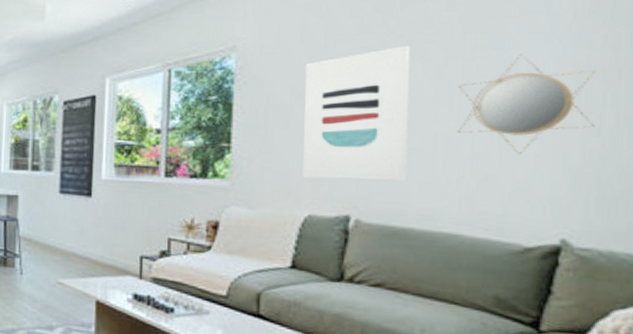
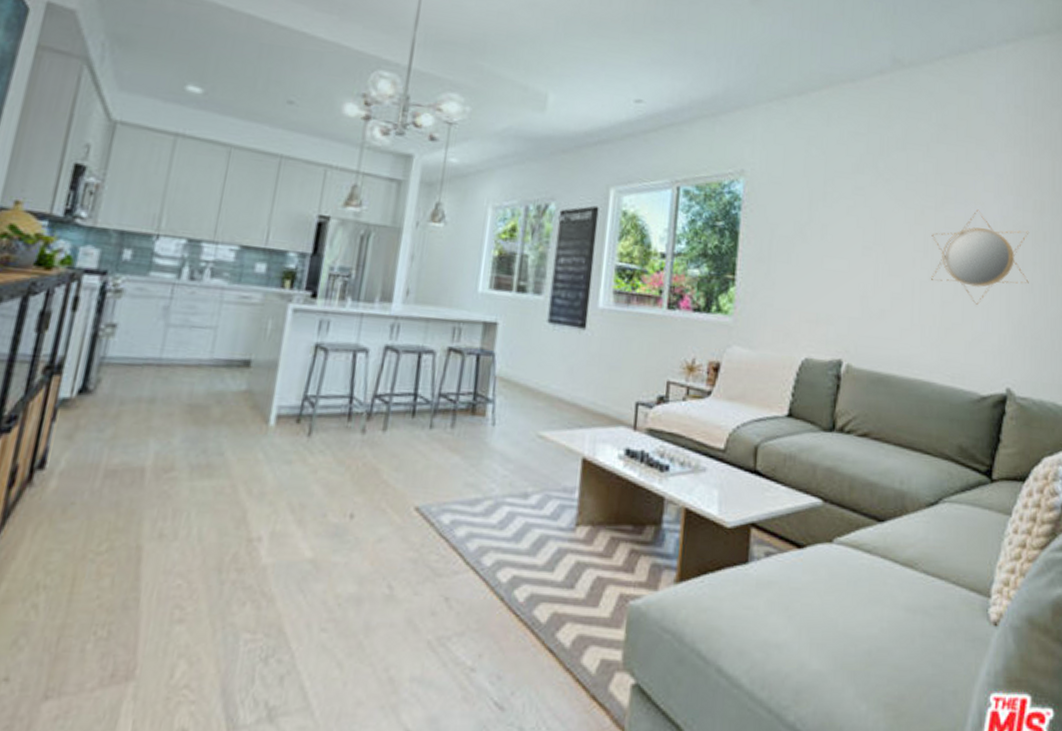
wall art: present [303,46,411,182] -> none [801,190,895,327]

